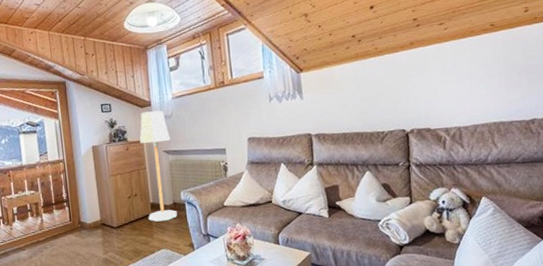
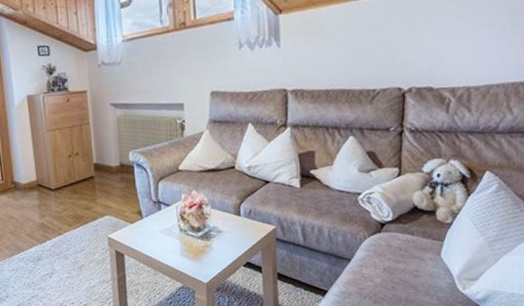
floor lamp: present [140,110,177,222] -> none [83,55,124,185]

